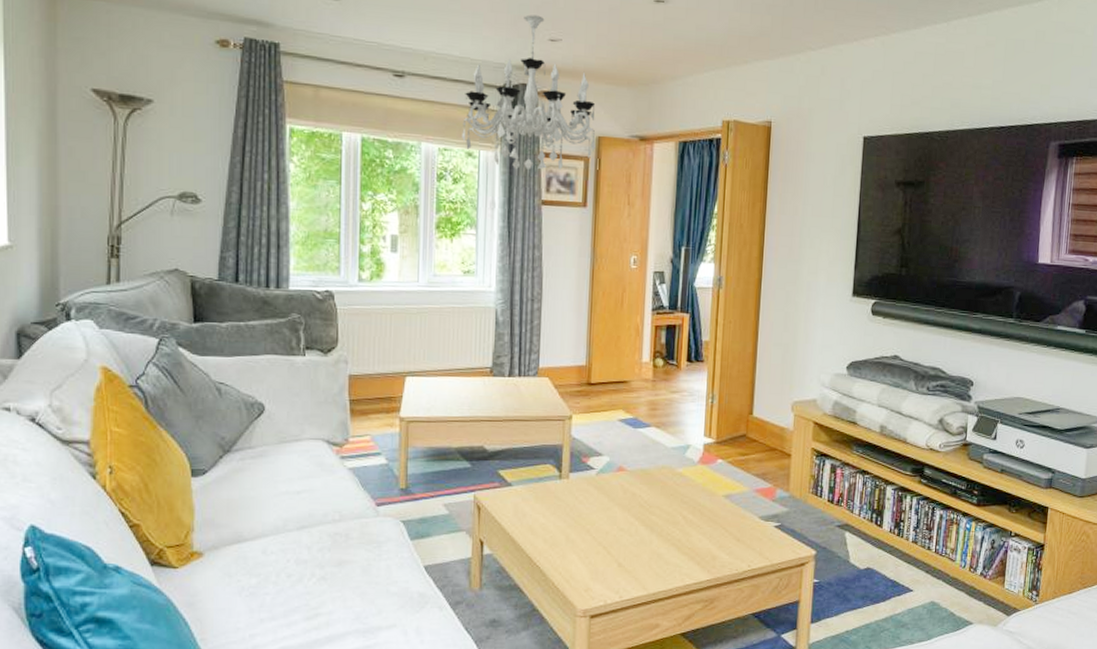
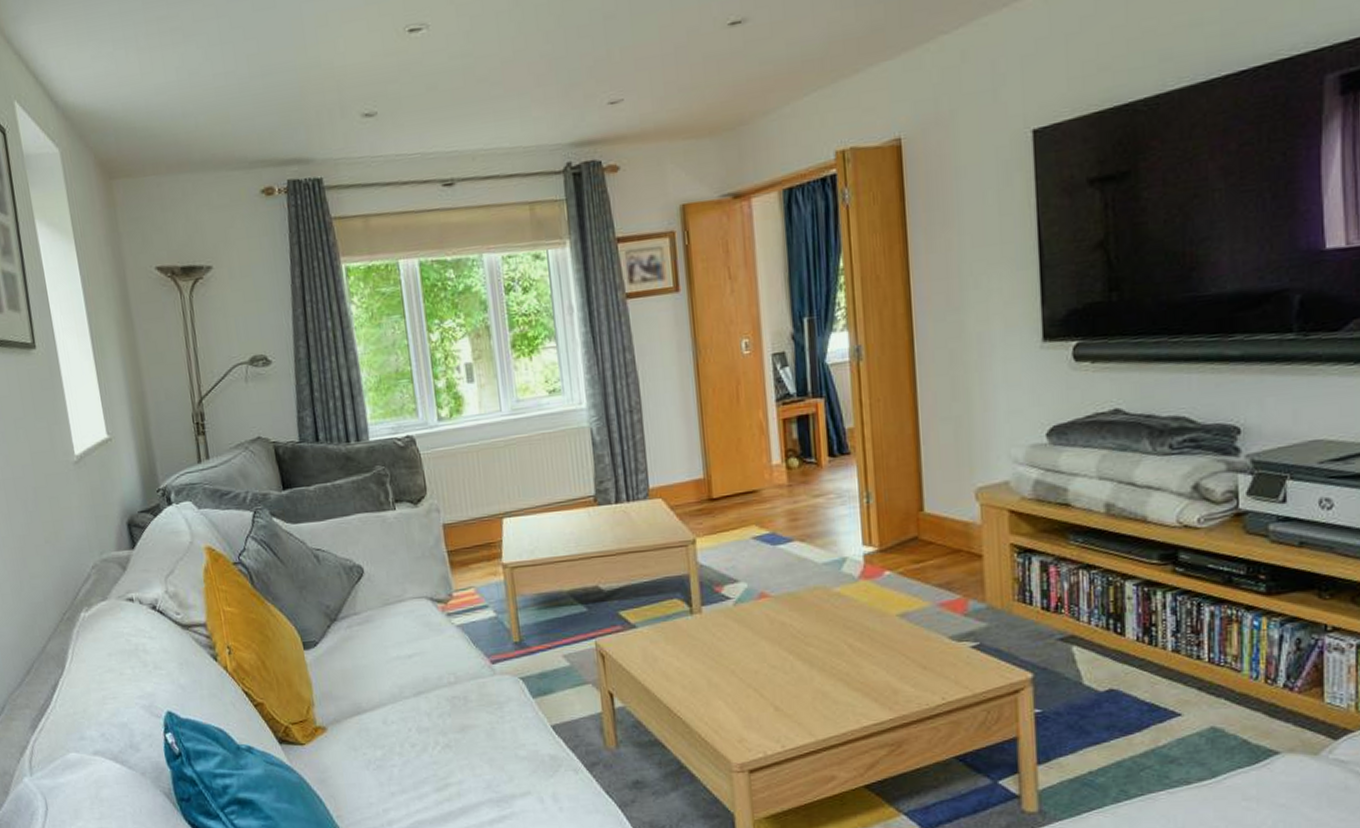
chandelier: present [462,14,596,170] -> none [522,77,681,264]

